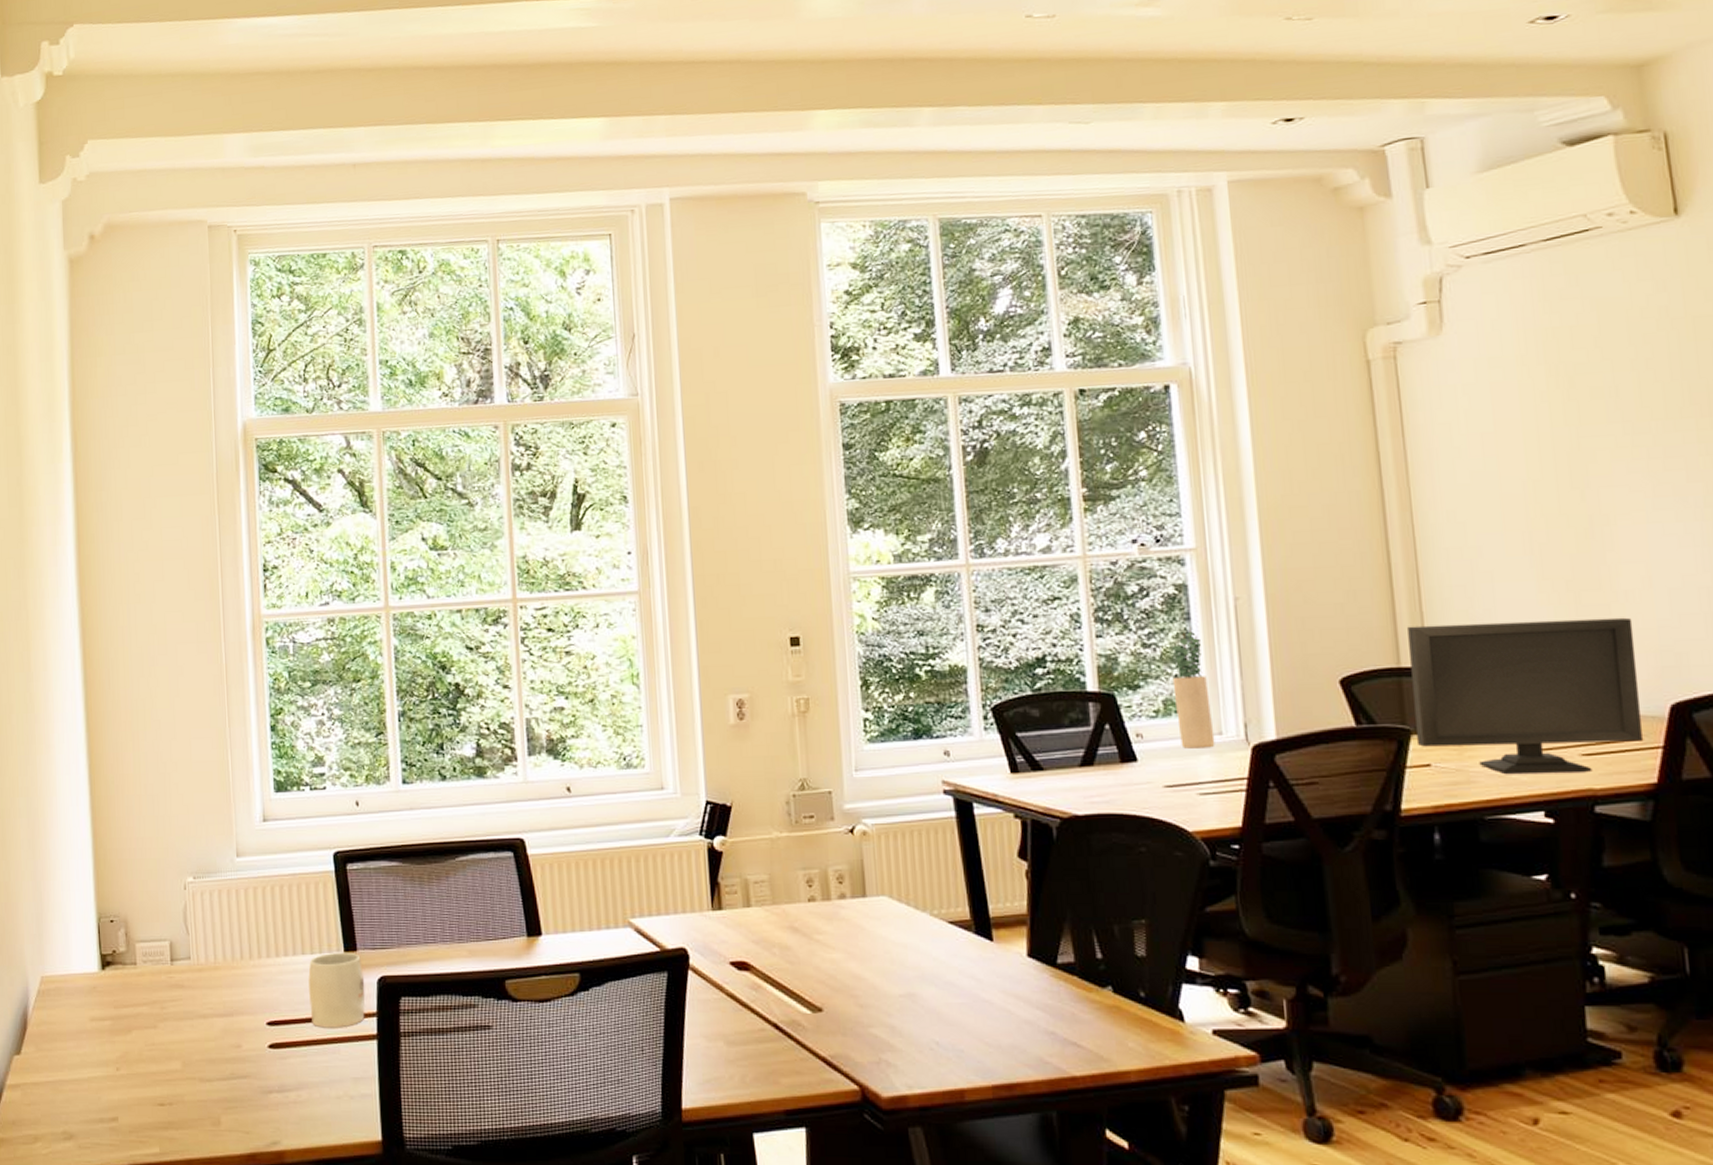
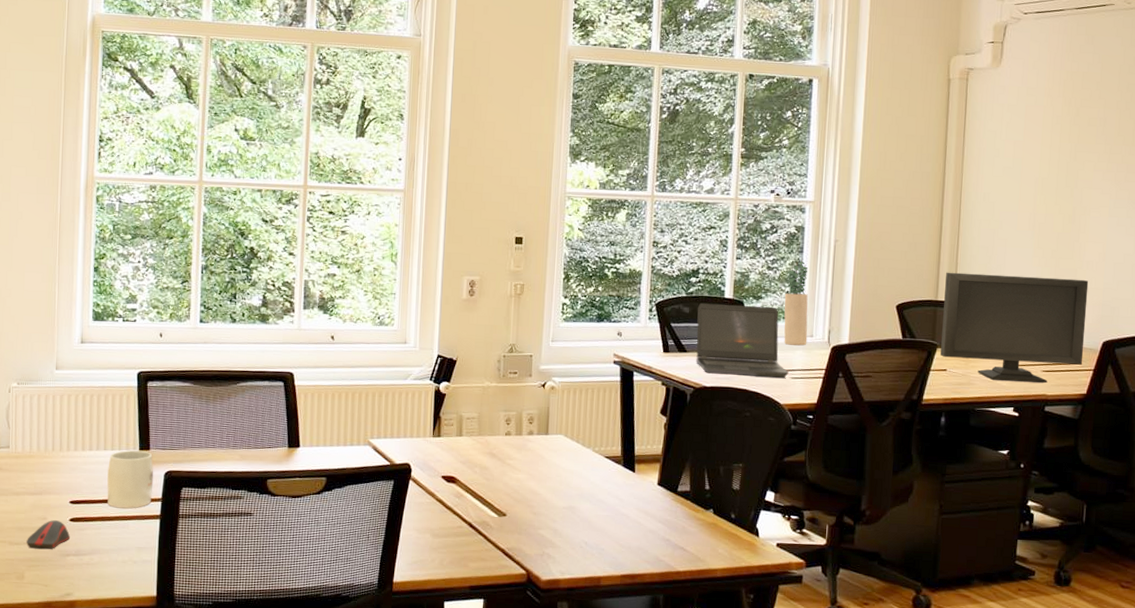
computer mouse: none [220,1048,272,1086] -> present [26,520,71,550]
laptop computer: none [1051,697,1194,797] -> present [696,303,789,378]

